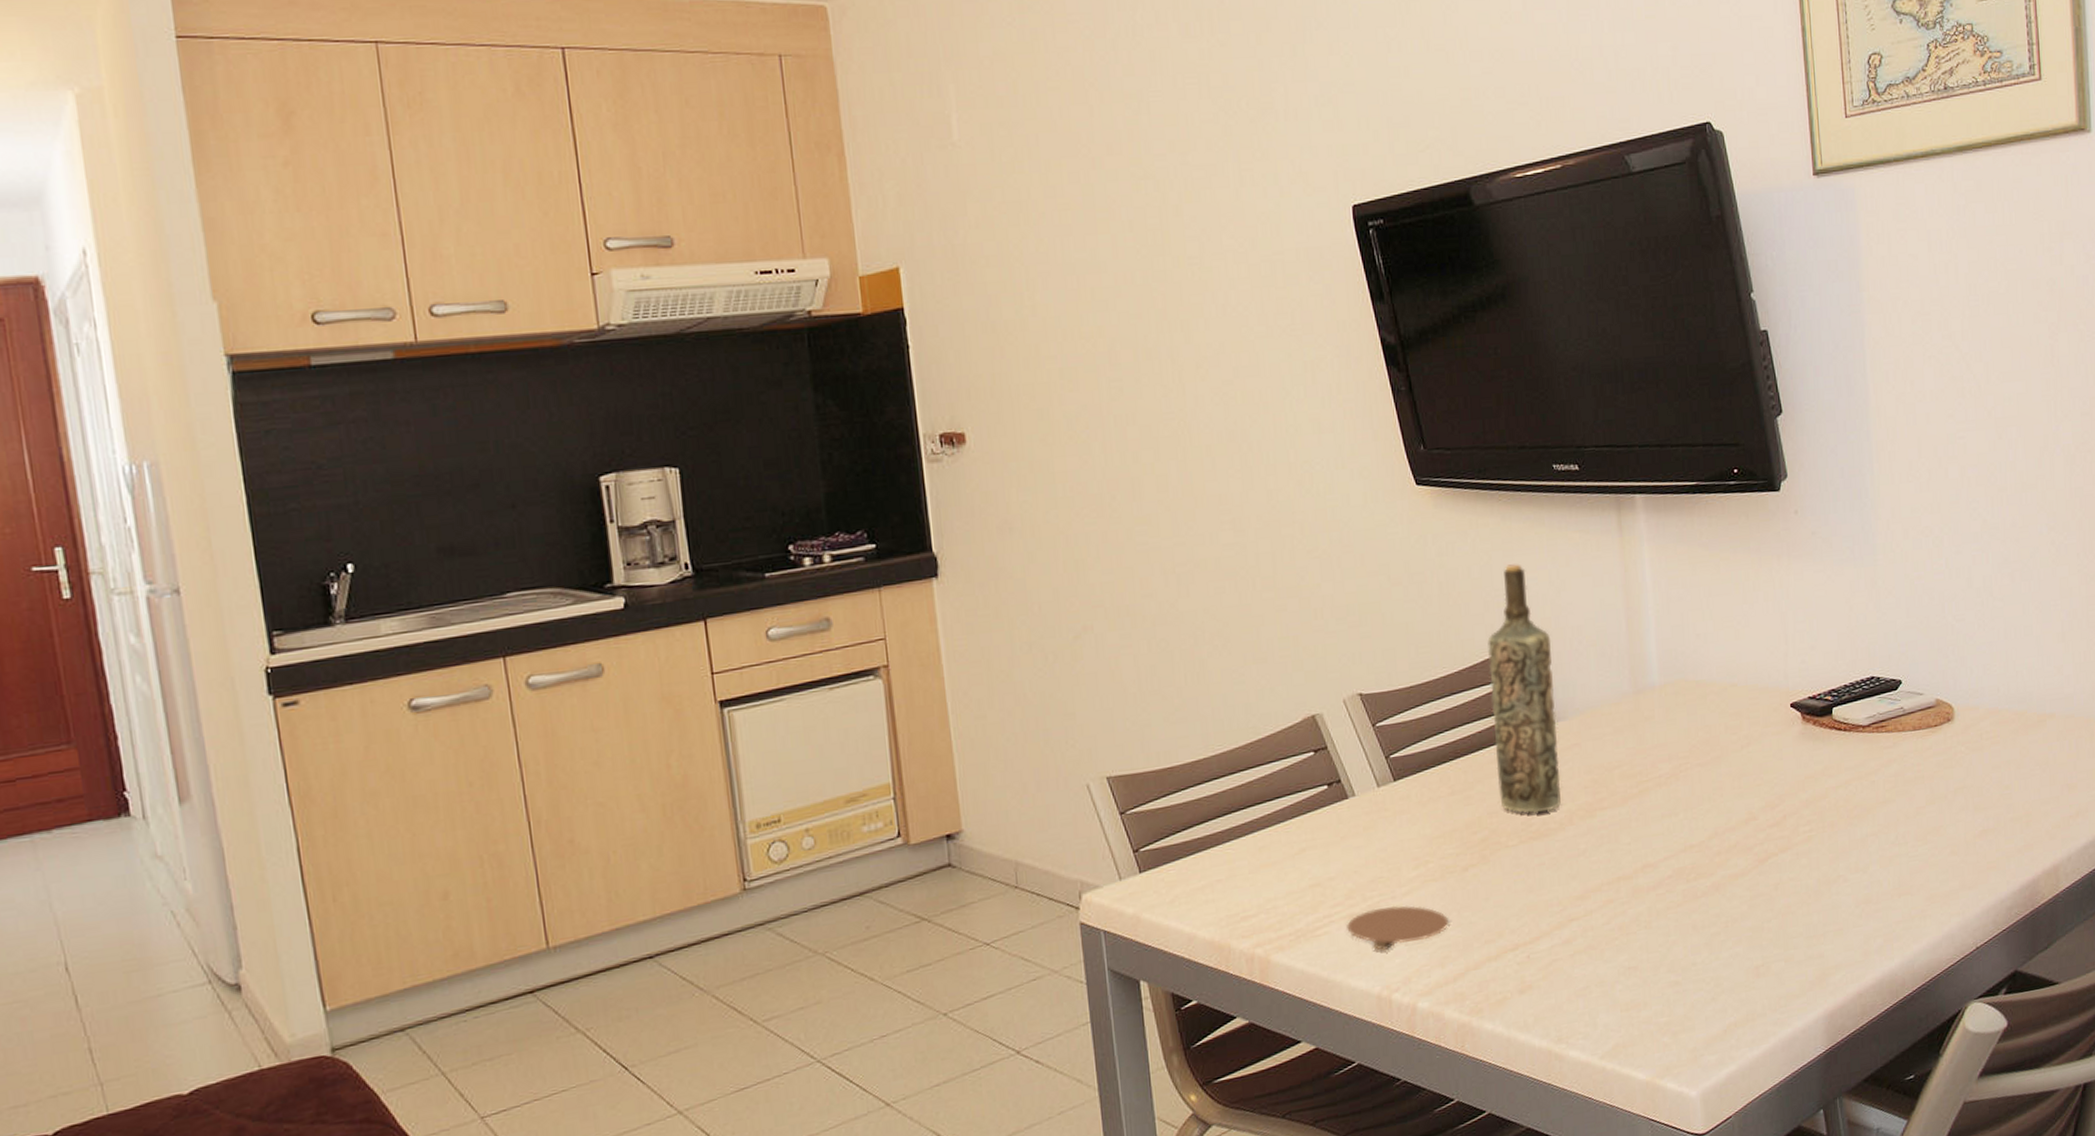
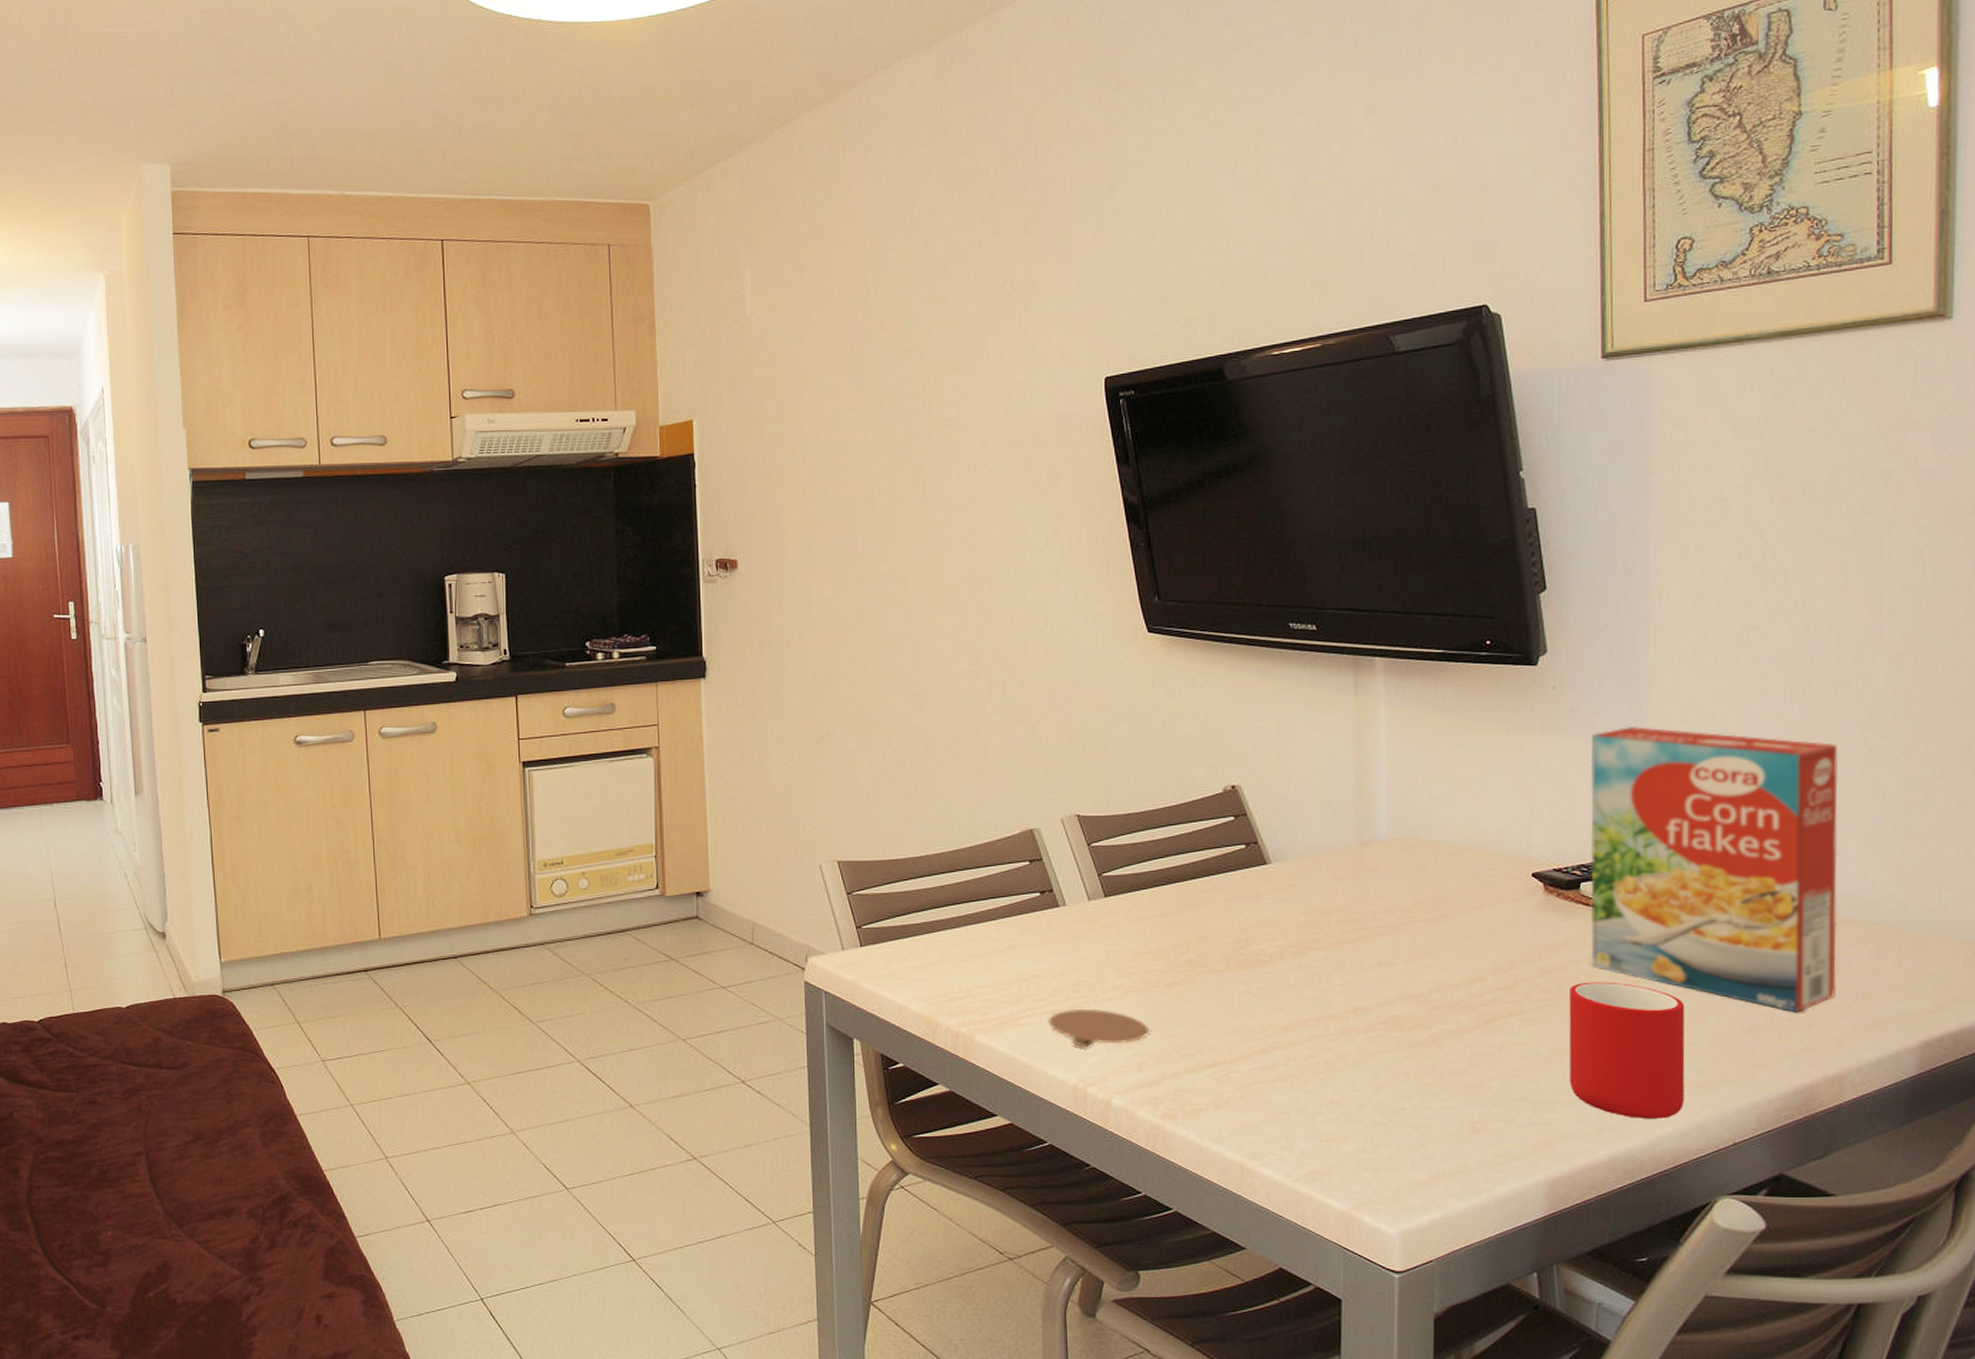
bottle: present [1487,564,1561,814] -> none [1208,712,1275,945]
cup: none [1831,804,1934,938] -> present [1569,982,1685,1119]
cereal box: none [1832,545,2046,812] -> present [1590,727,1839,1013]

